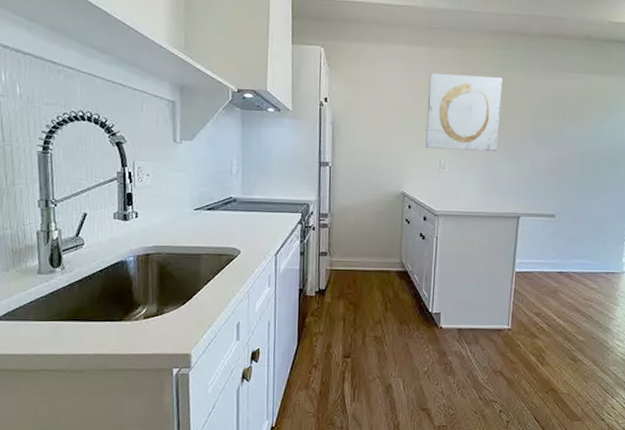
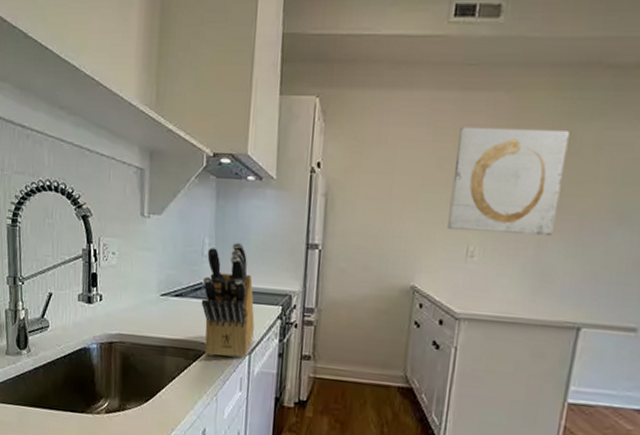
knife block: none [231,162,279,259] -> present [201,242,255,358]

